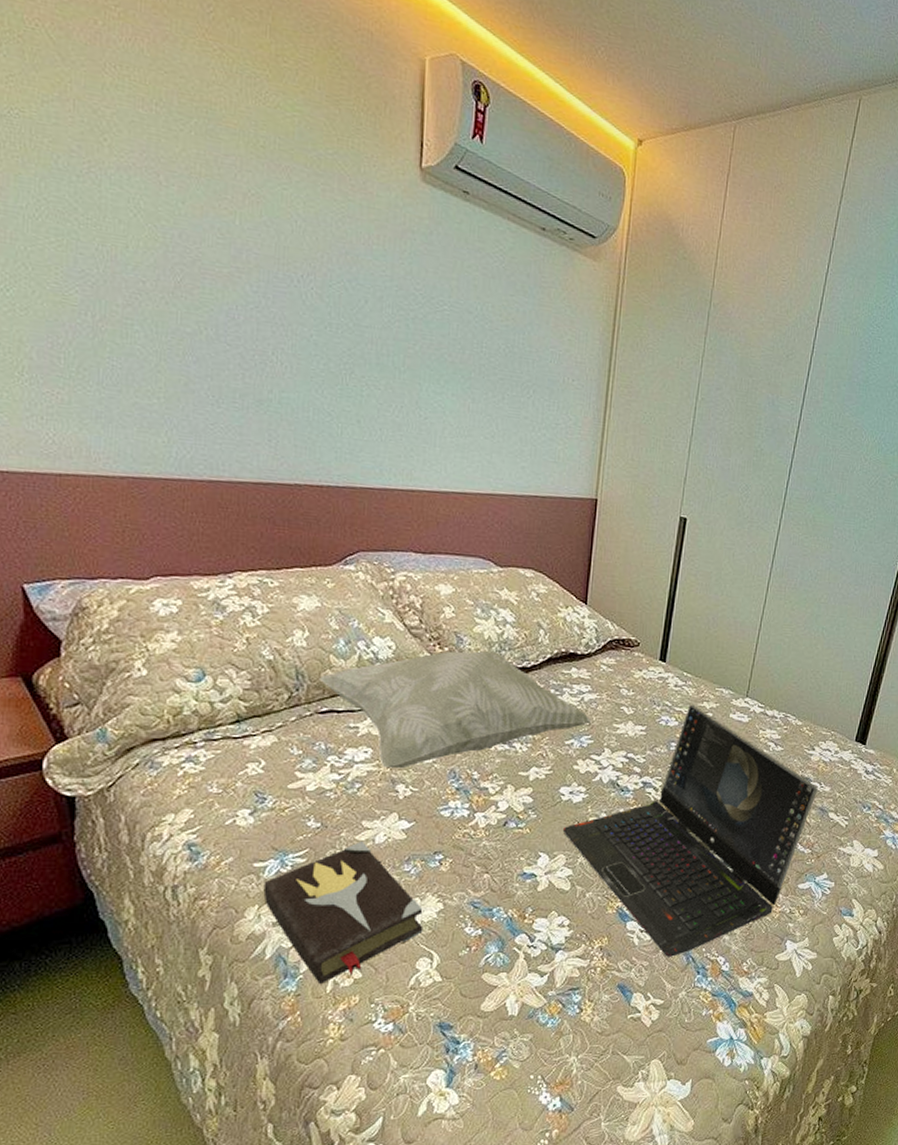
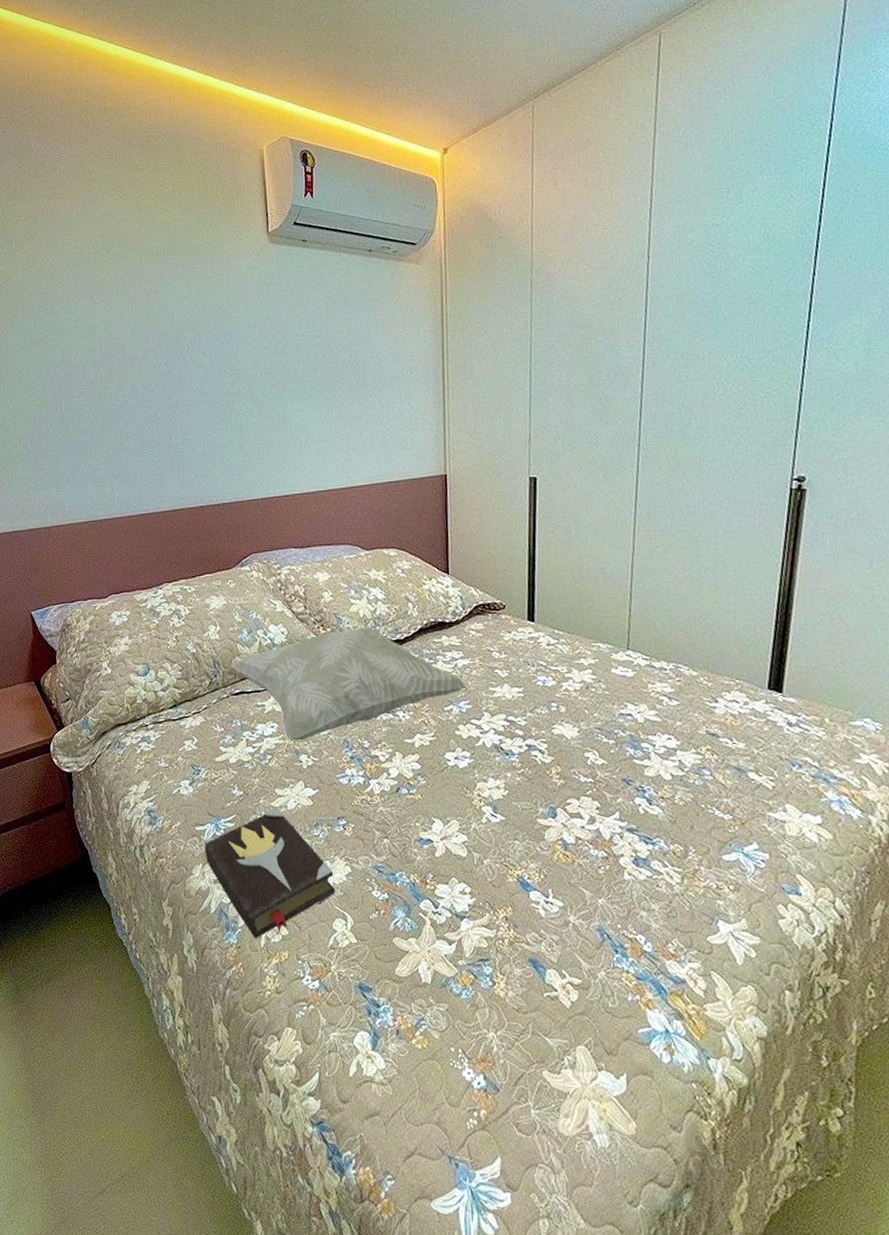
laptop computer: present [562,704,818,957] -> none [452,662,730,932]

